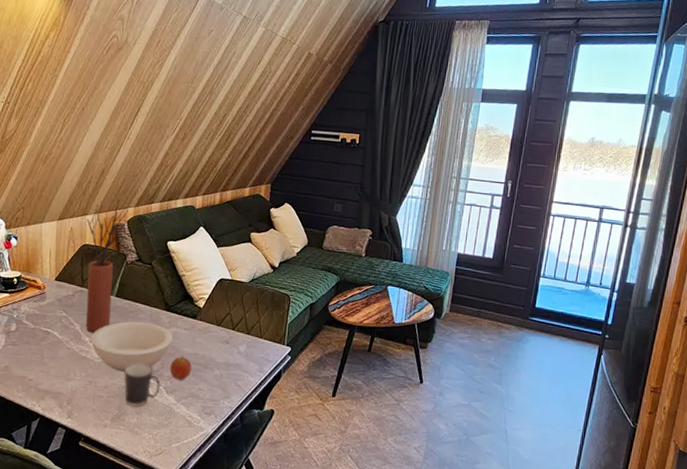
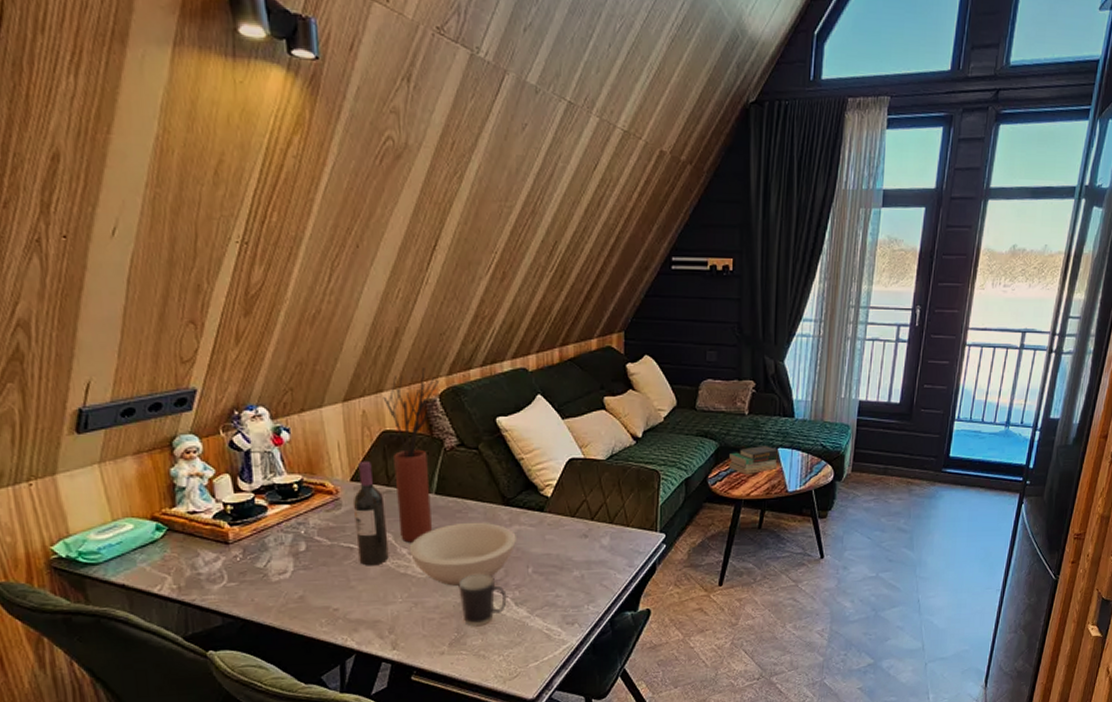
wine bottle: none [53,265,78,348] -> present [352,460,389,566]
fruit: present [170,355,192,381] -> none [517,557,545,588]
books: none [346,283,389,306] -> present [728,446,779,475]

